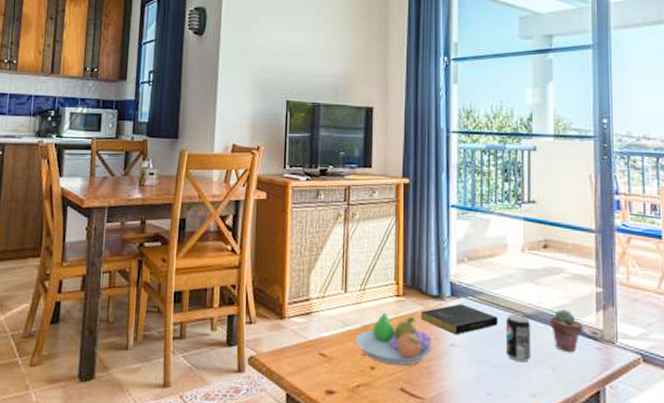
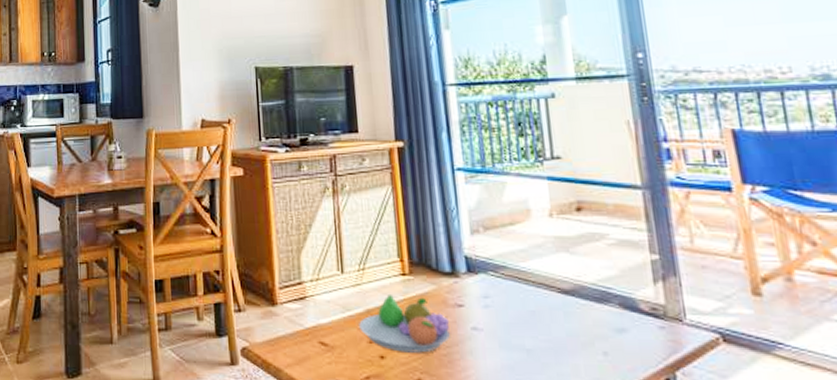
book: present [421,304,498,335] -> none [433,281,529,317]
beverage can: present [505,315,531,363] -> none [537,291,575,347]
potted succulent: present [550,309,583,352] -> none [594,282,639,332]

